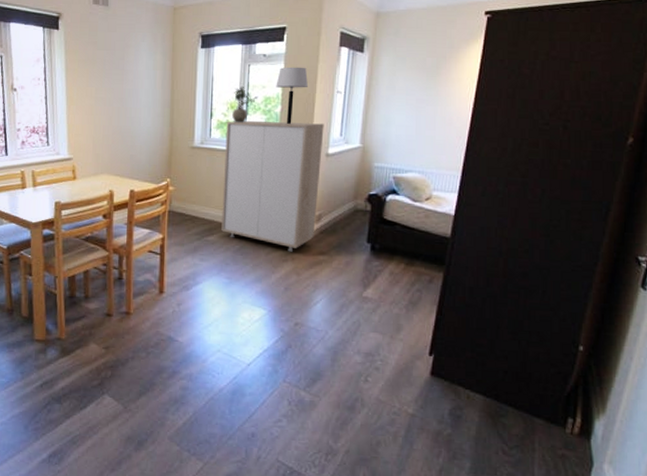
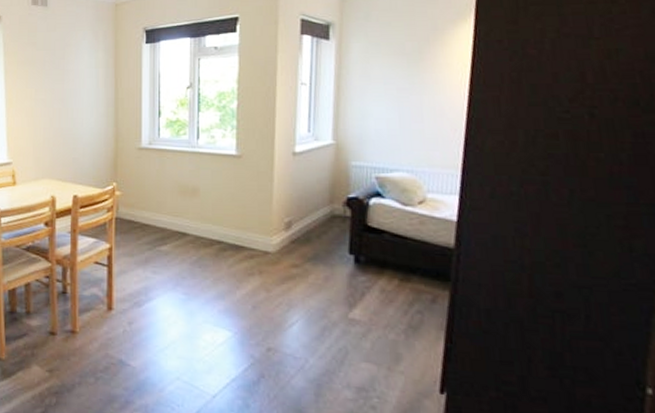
storage cabinet: present [221,120,324,252] -> none [175,118,289,264]
potted plant: present [232,85,258,123] -> none [183,81,211,121]
table lamp: present [276,67,308,125] -> none [230,58,266,122]

